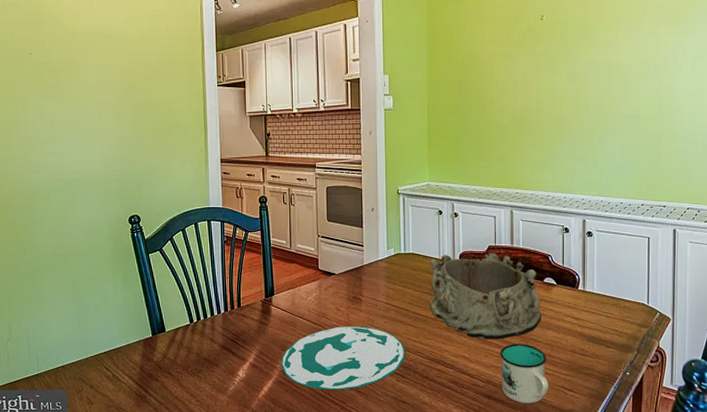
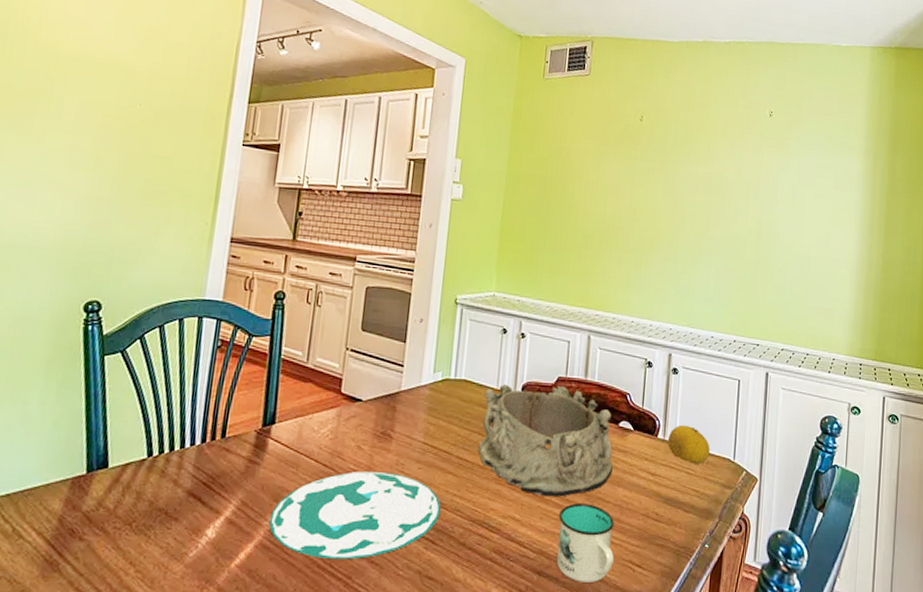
fruit: none [587,277,626,309] -> present [667,424,710,464]

